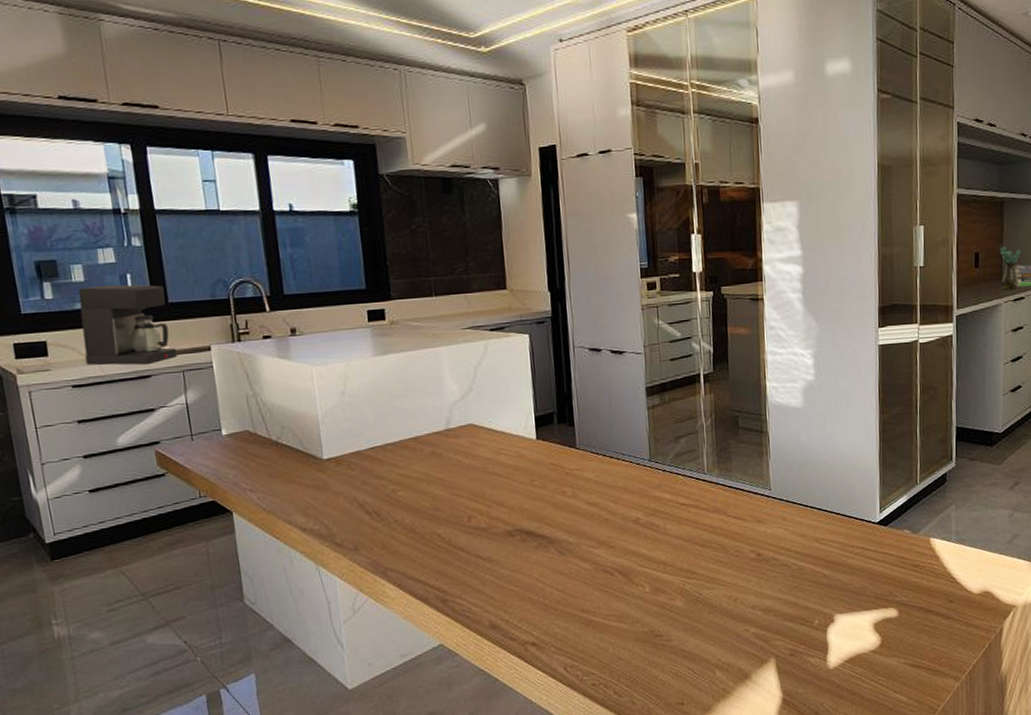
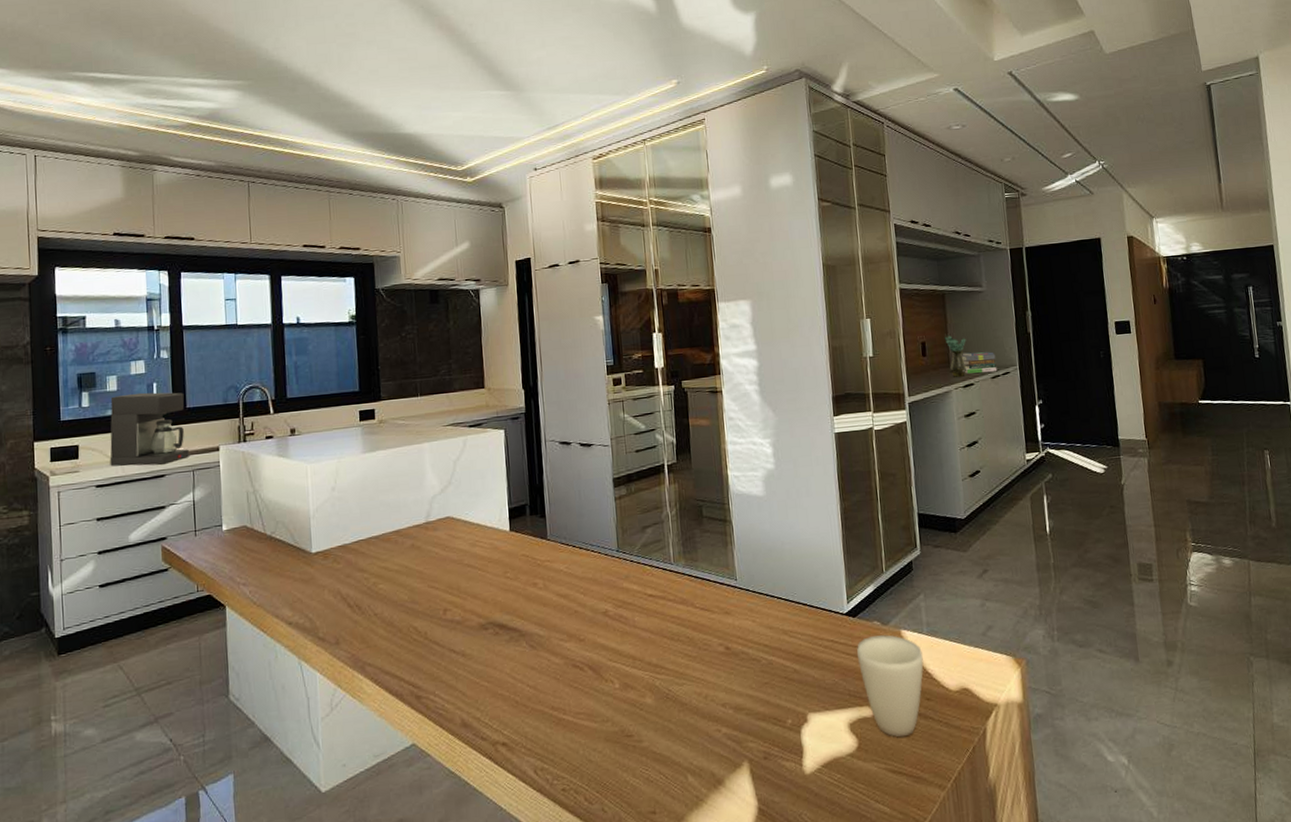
cup: none [885,542,949,635] -> present [856,635,924,737]

